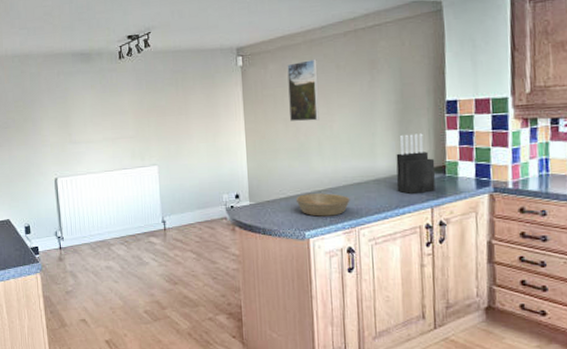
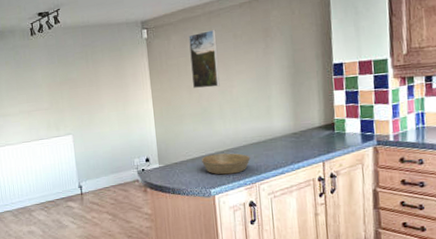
knife block: present [396,133,436,194] -> none [290,94,326,150]

